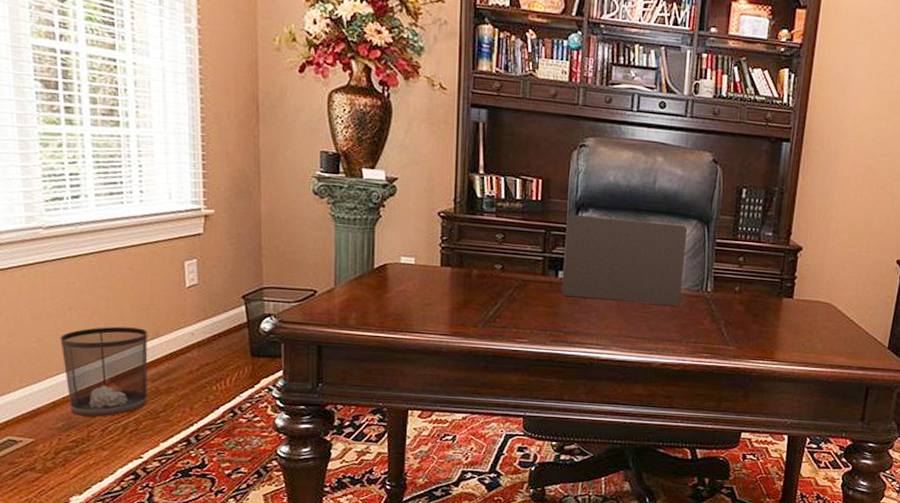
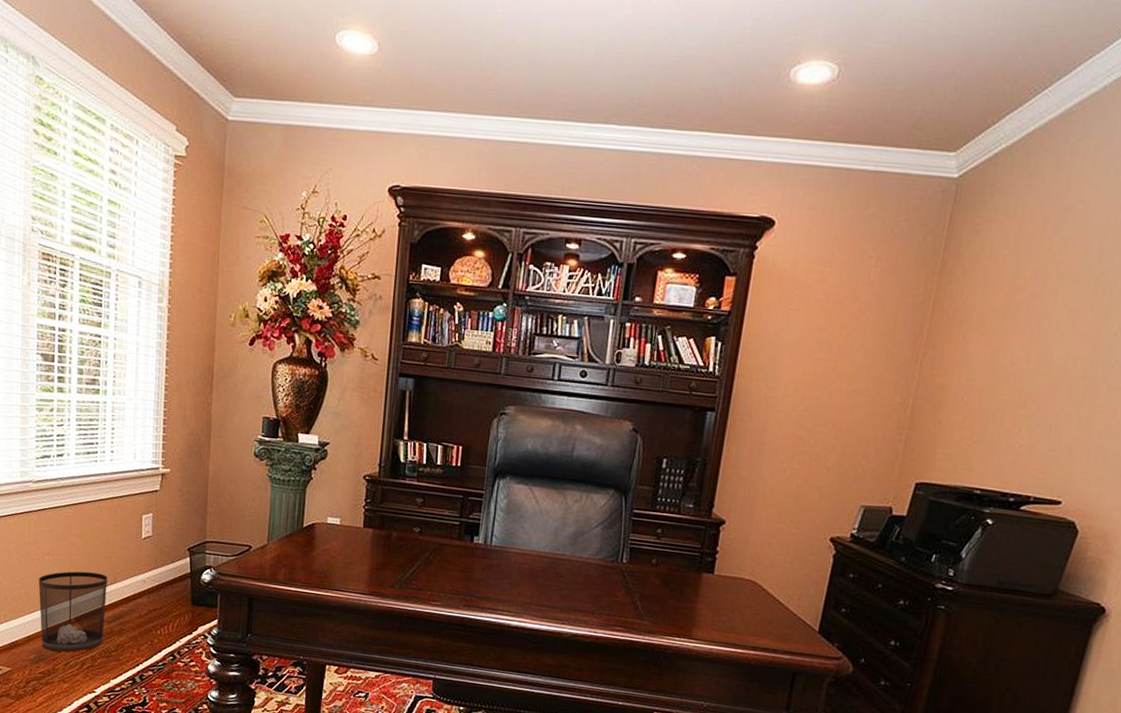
laptop: present [562,214,688,306] -> none [476,481,605,576]

